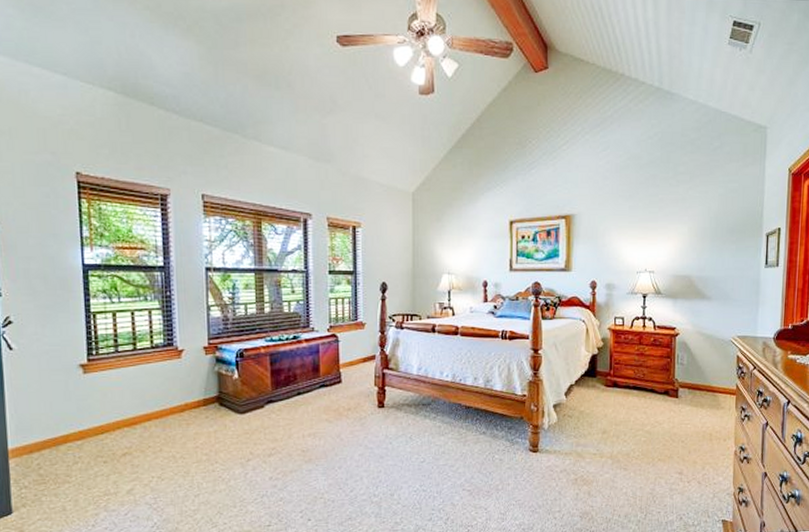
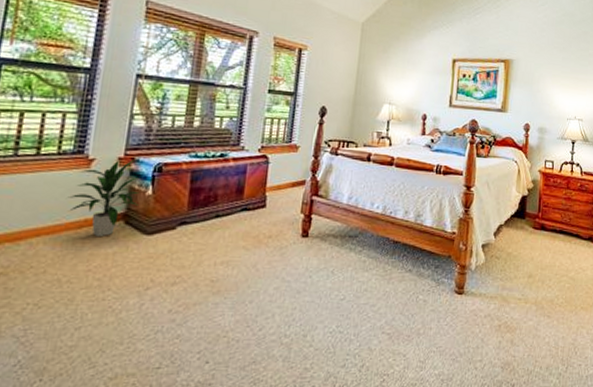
indoor plant: none [167,349,228,419] -> present [67,160,140,238]

